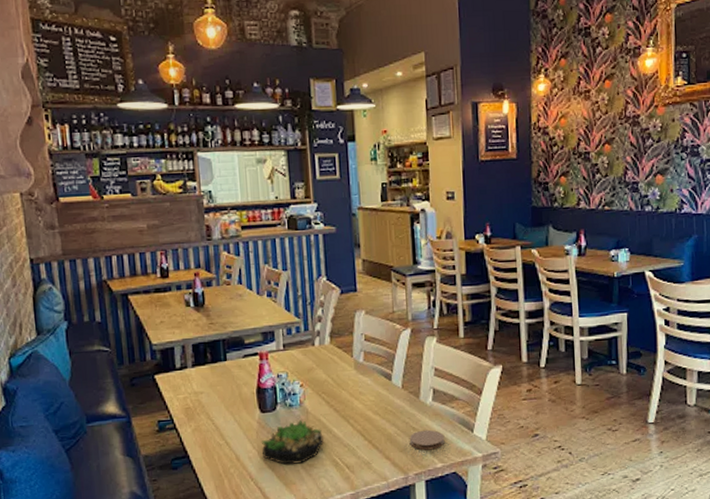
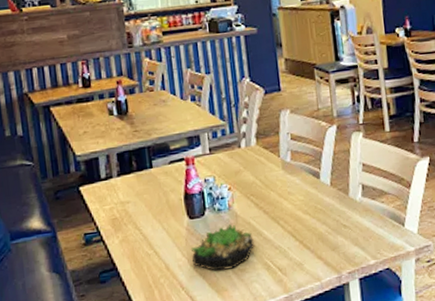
coaster: present [409,429,445,451] -> none [340,226,377,248]

